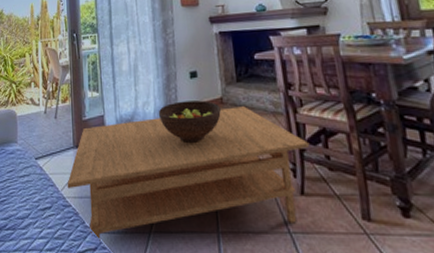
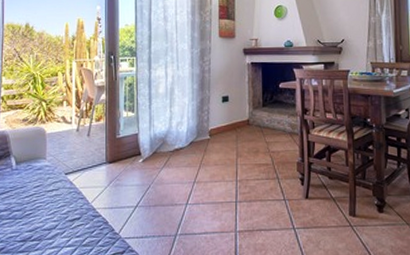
coffee table: present [67,106,310,241] -> none [97,127,317,245]
fruit bowl: present [158,100,221,142] -> none [190,122,247,158]

